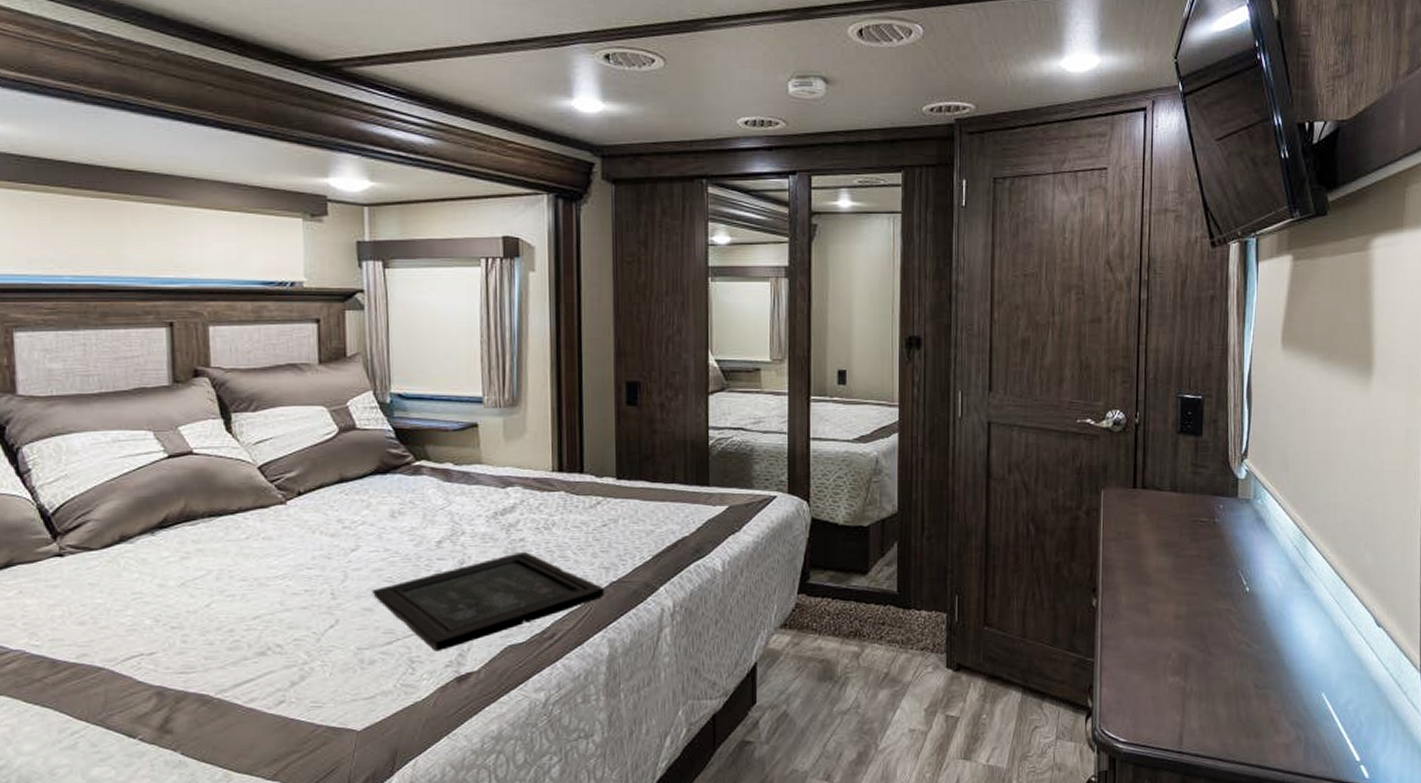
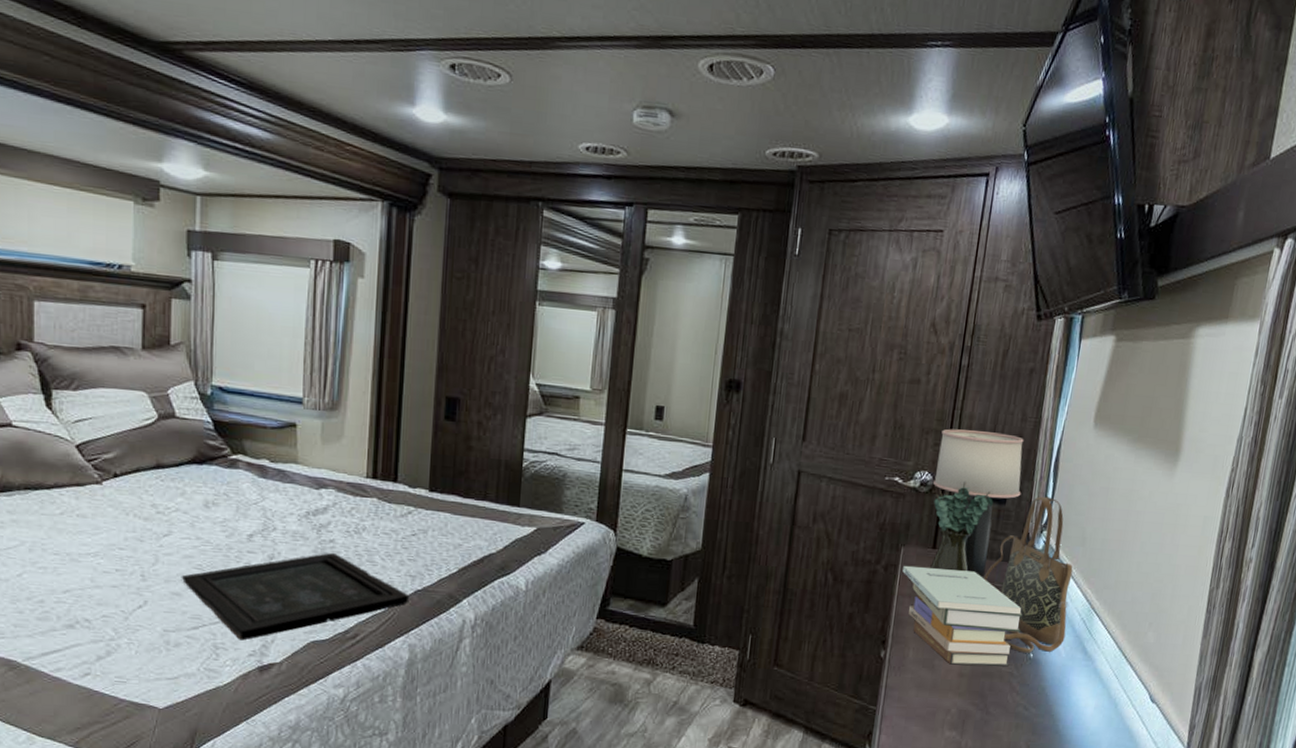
books: none [1105,508,1233,607] -> present [902,565,1023,667]
table lamp: none [1127,364,1217,514] -> present [933,428,1024,578]
vase: none [1129,417,1189,510] -> present [930,482,993,572]
handbag: none [1189,424,1280,587] -> present [984,496,1073,653]

